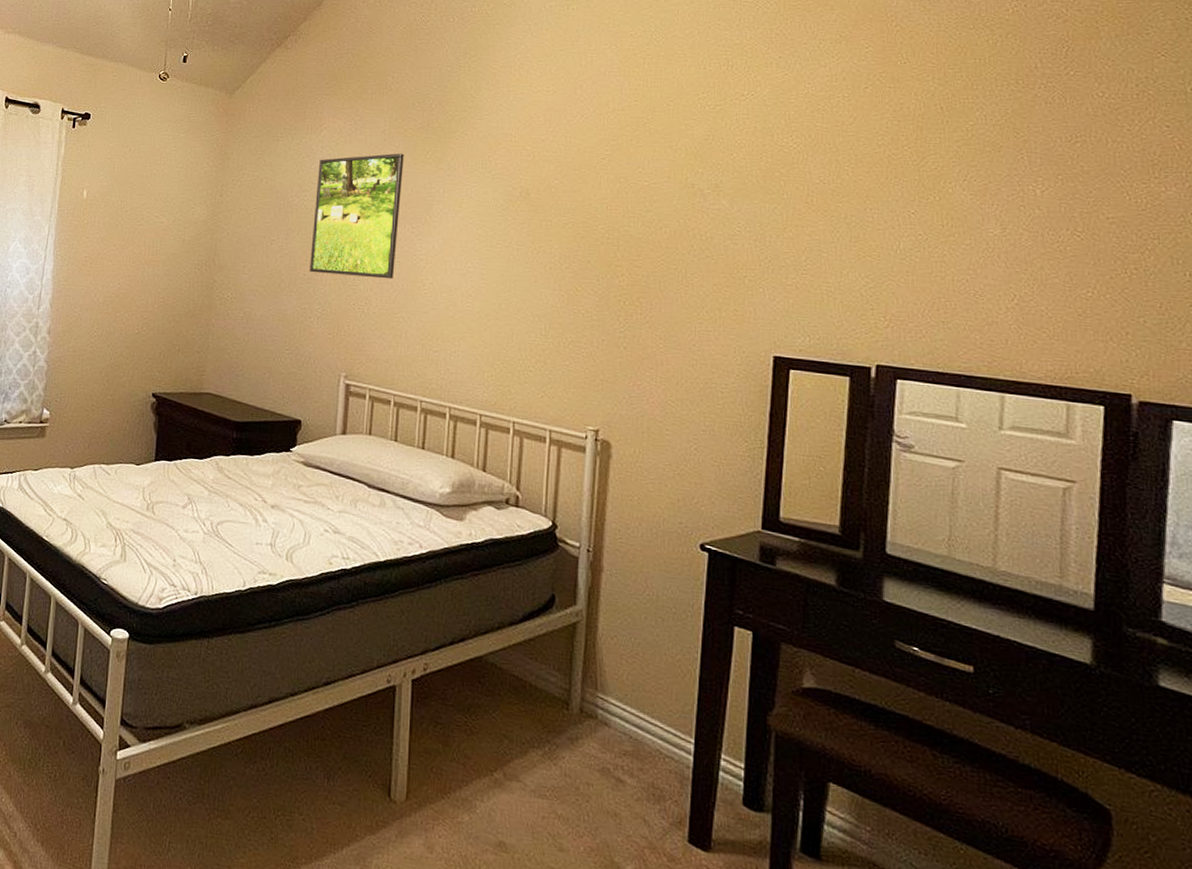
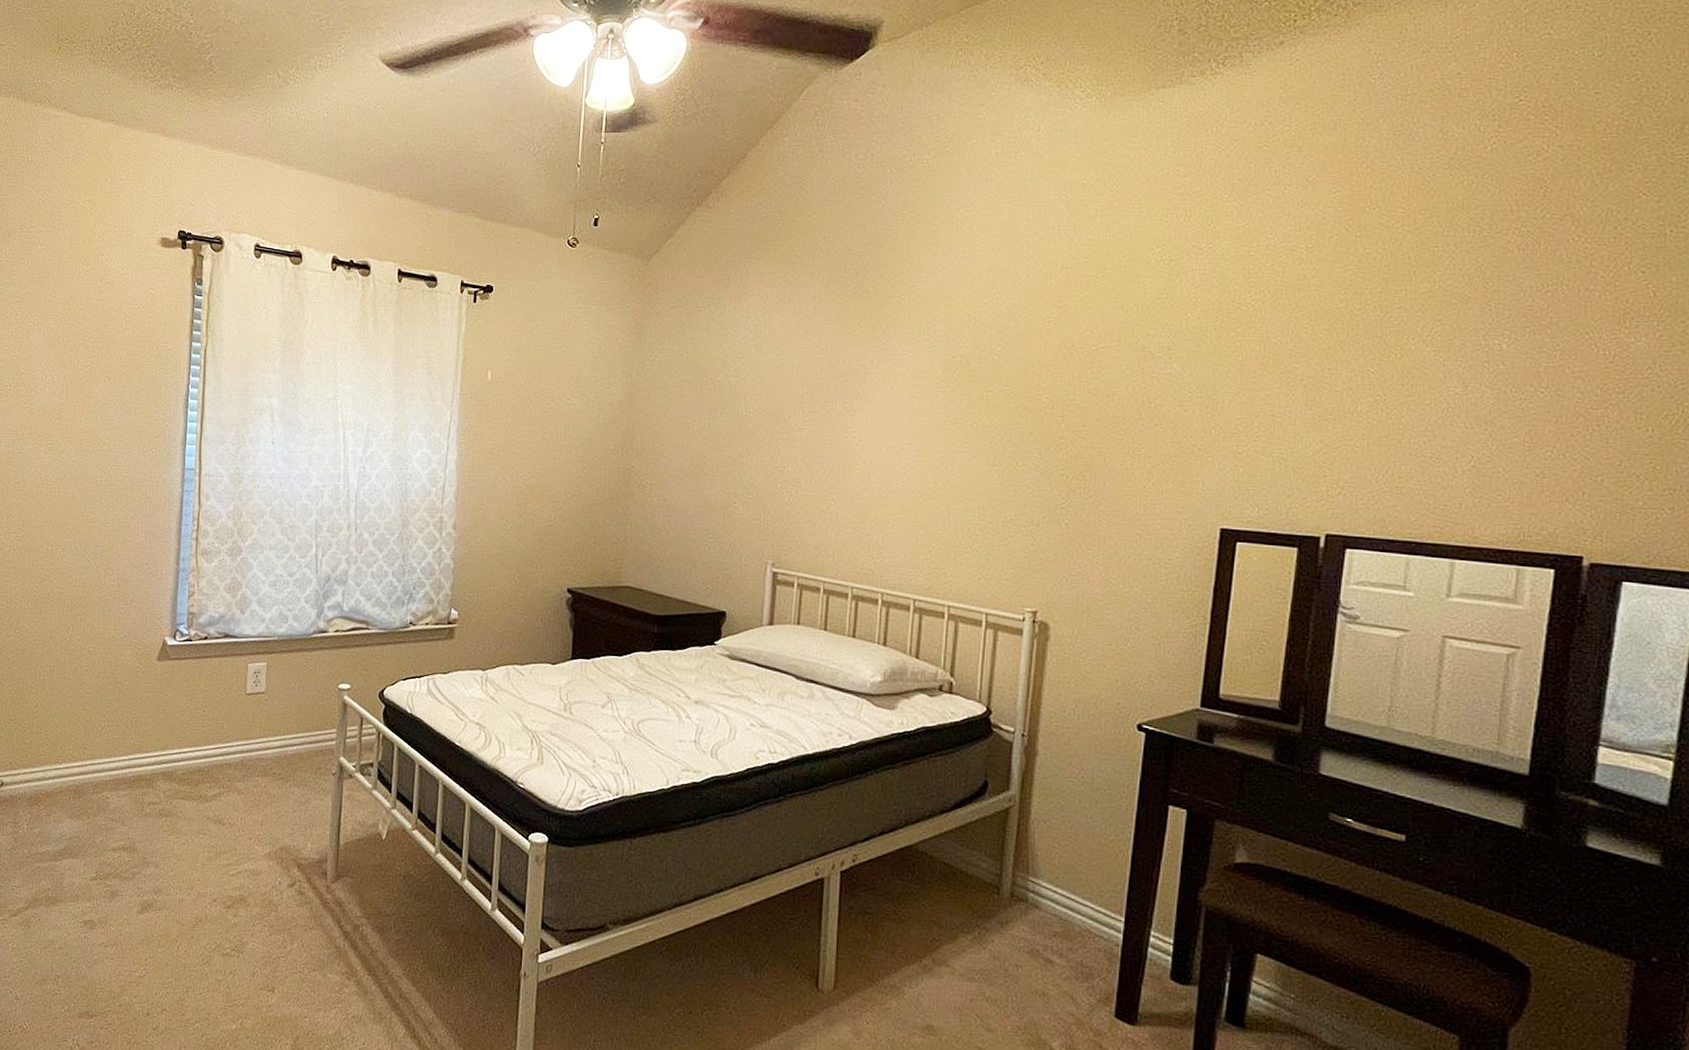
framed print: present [310,153,404,279] -> none [734,321,836,459]

